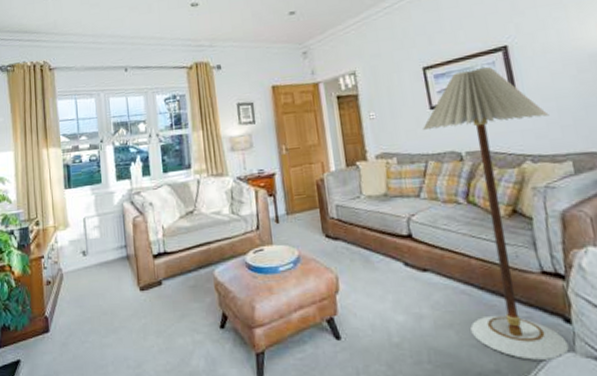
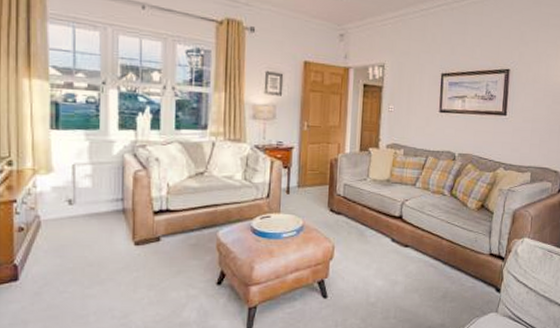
floor lamp: present [423,67,569,360] -> none [430,83,525,317]

